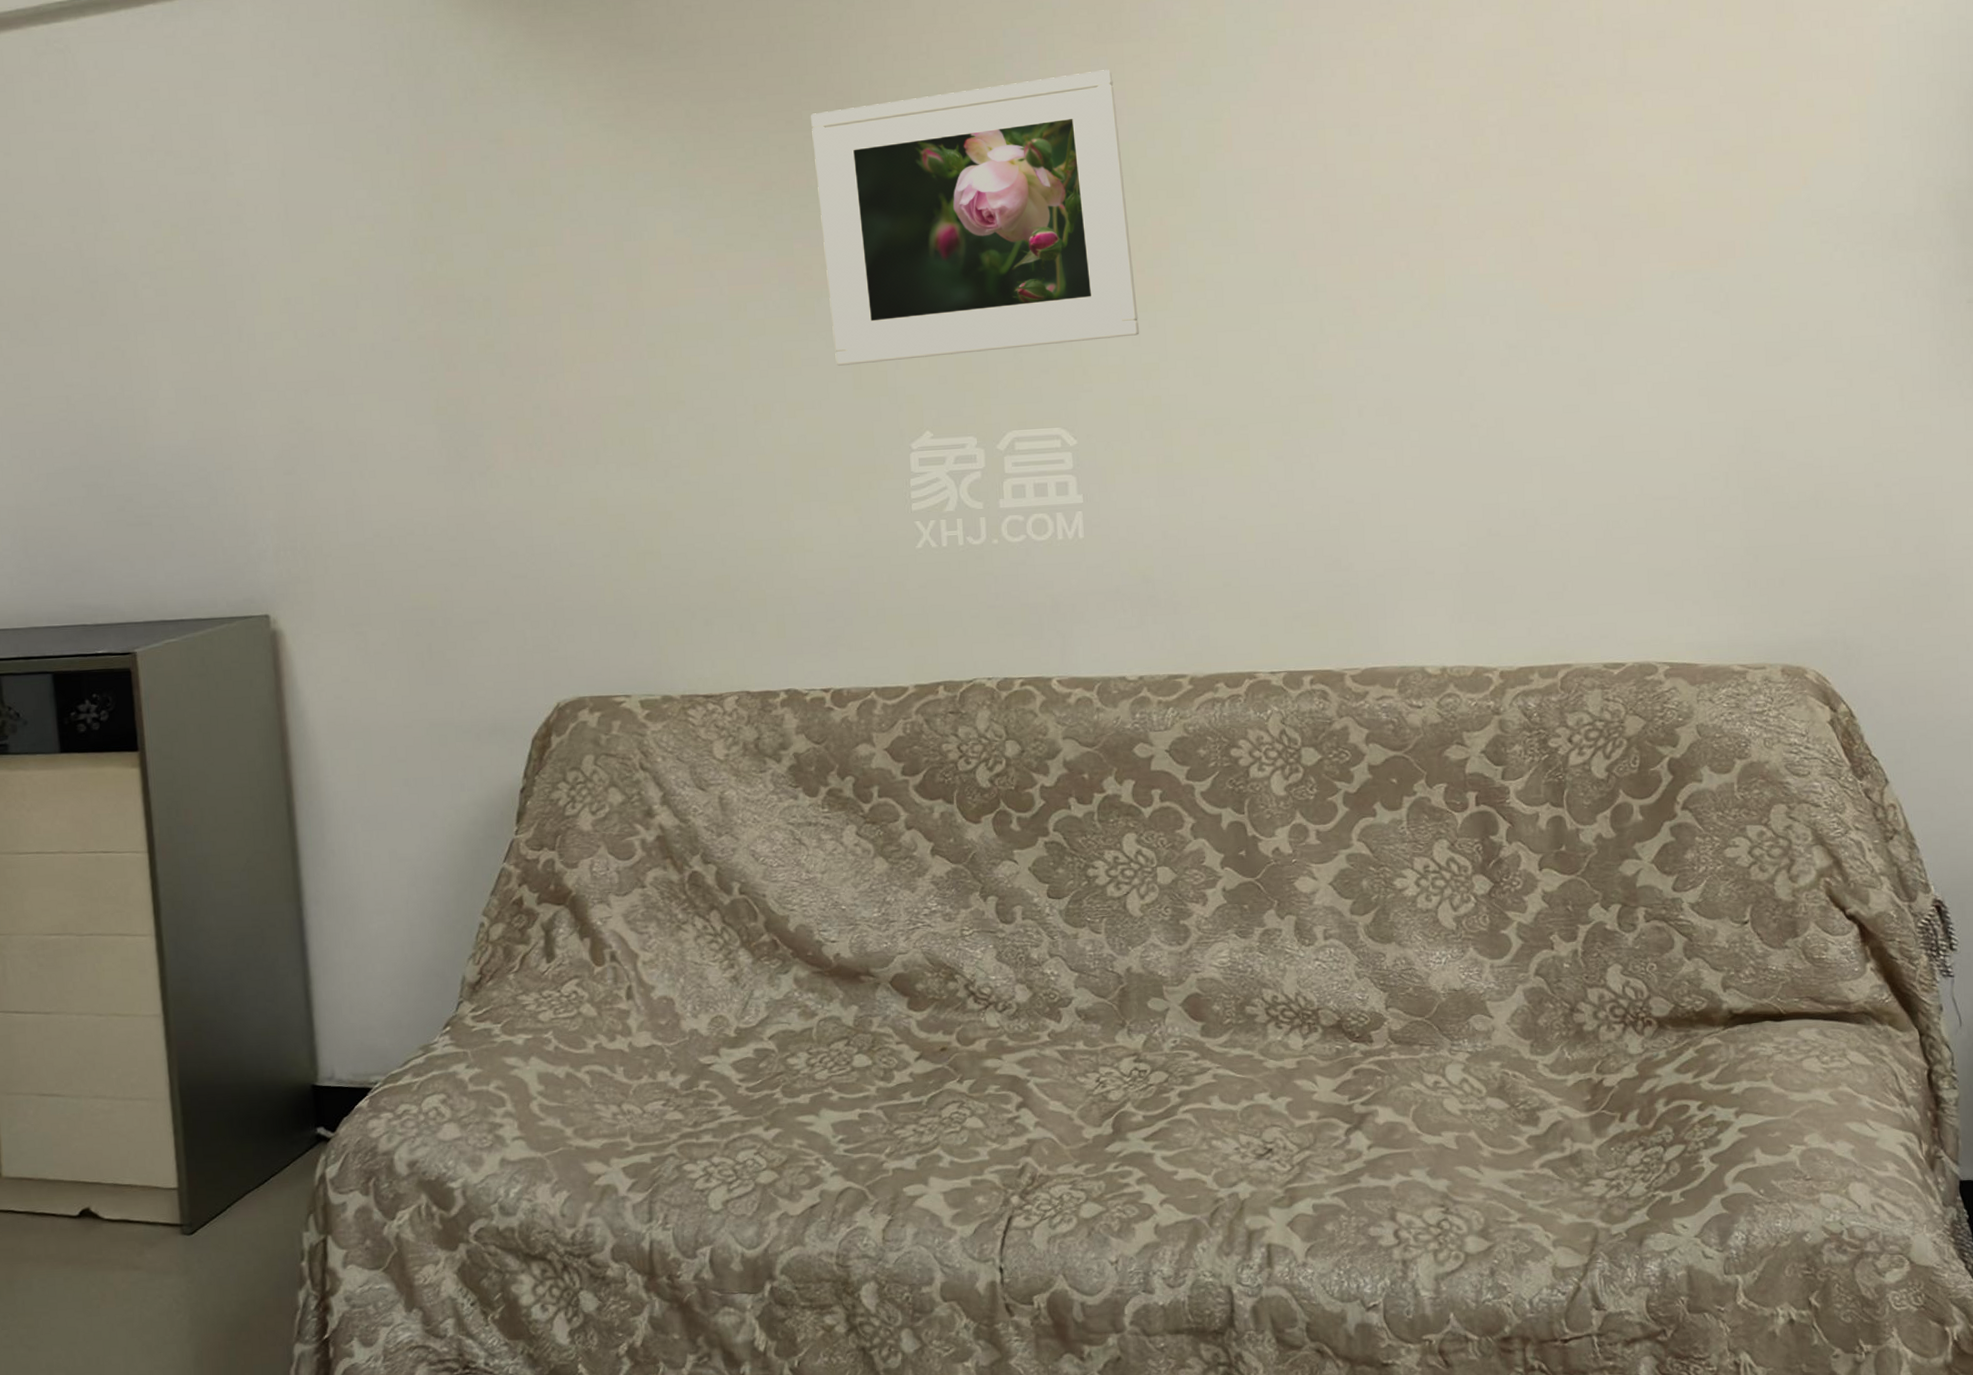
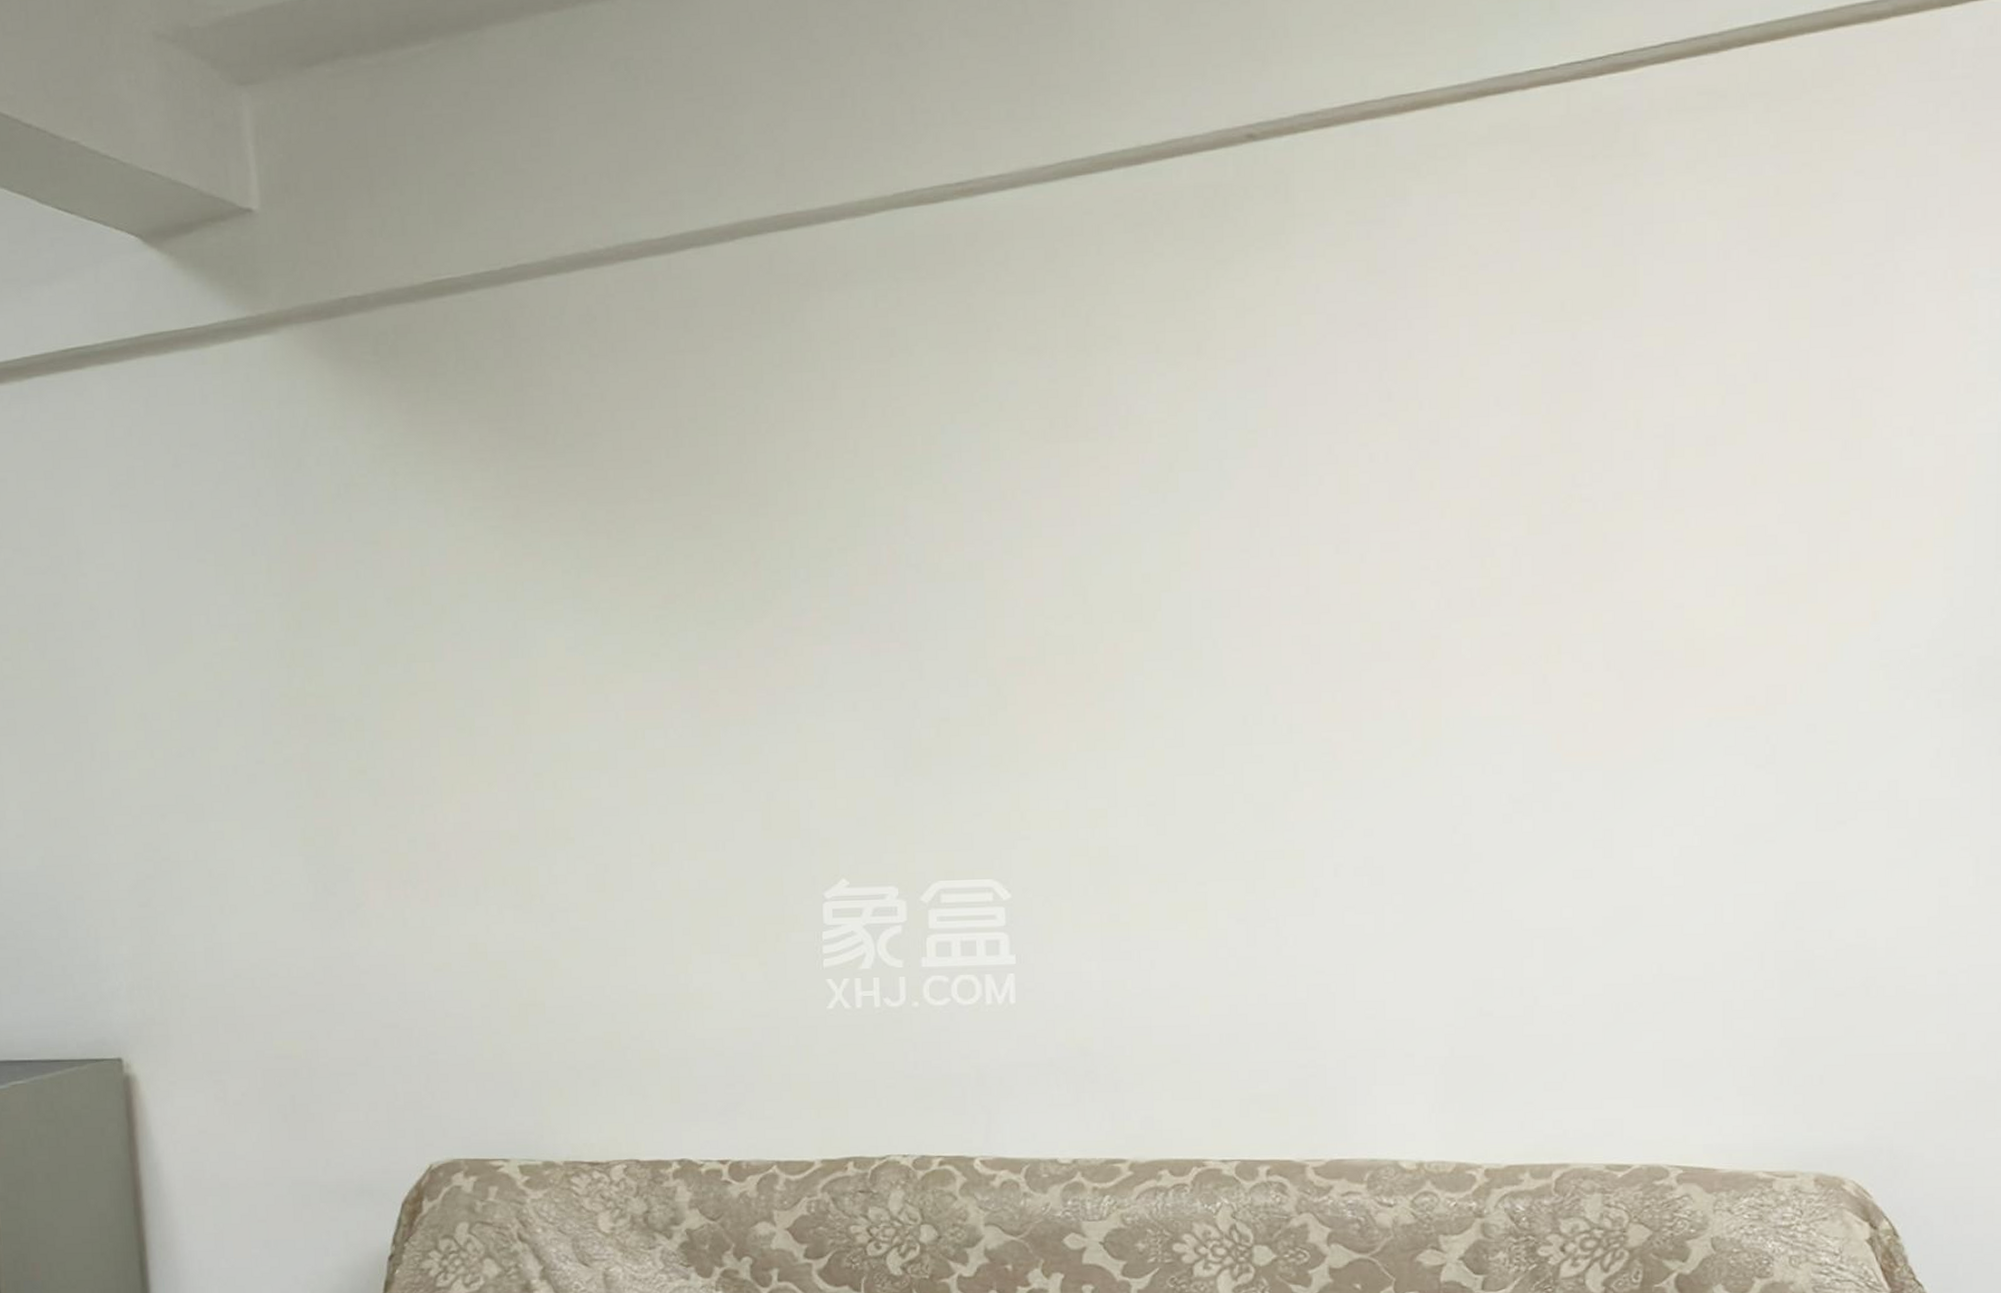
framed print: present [811,69,1140,366] -> none [721,473,1087,803]

